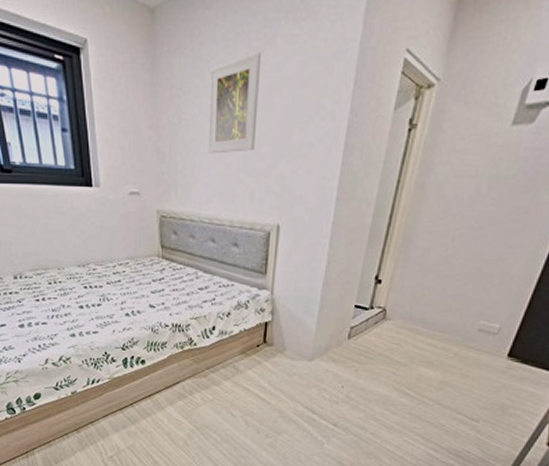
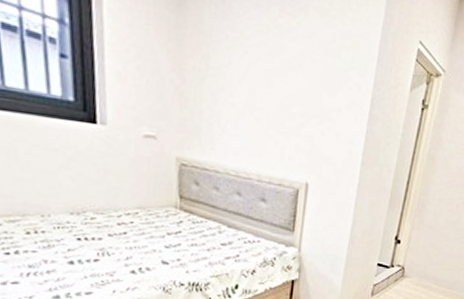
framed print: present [208,52,262,154] -> none [236,16,295,109]

